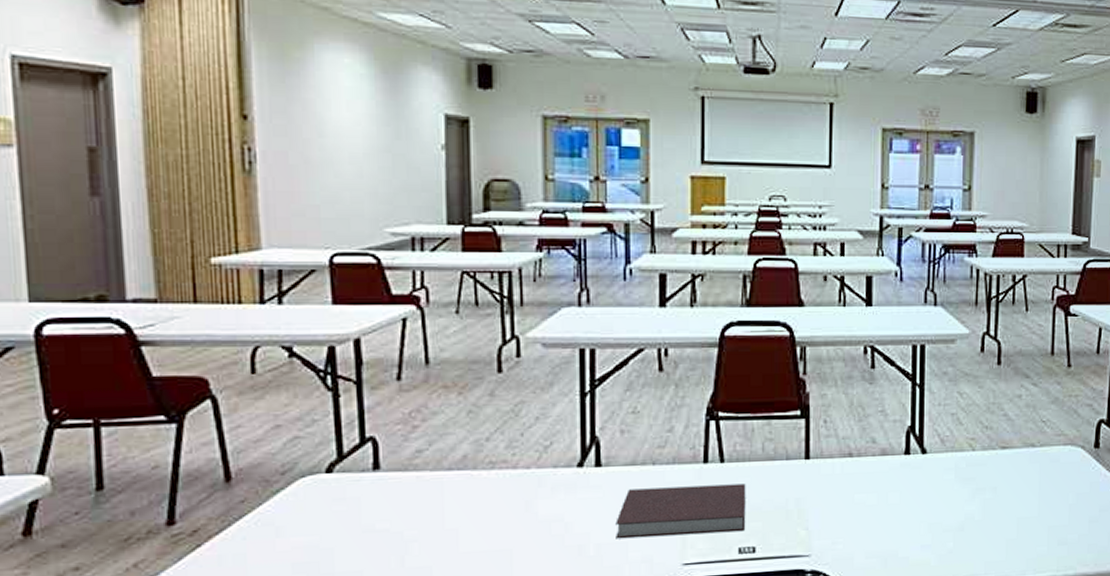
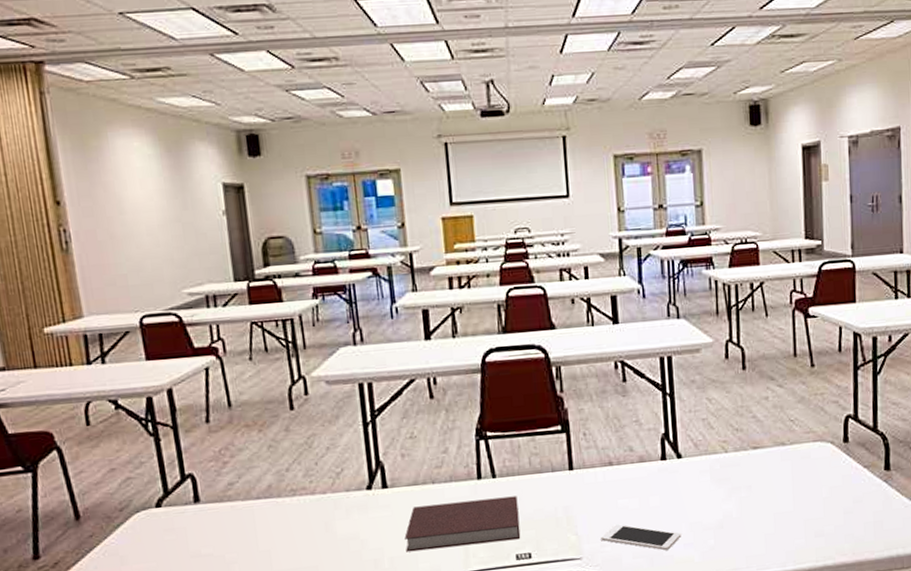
cell phone: none [833,520,919,552] -> present [601,524,682,551]

